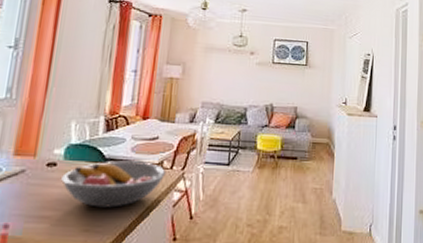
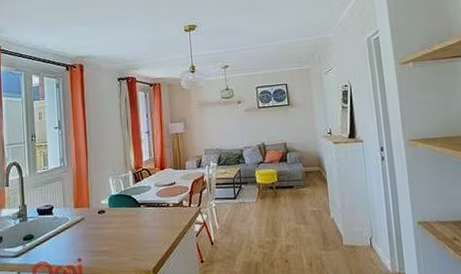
fruit bowl: present [61,161,167,208] -> none [110,203,186,241]

